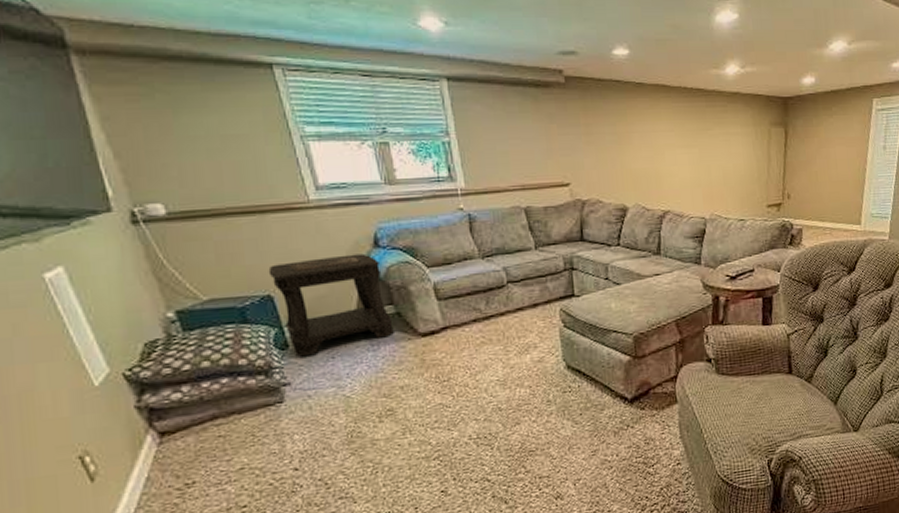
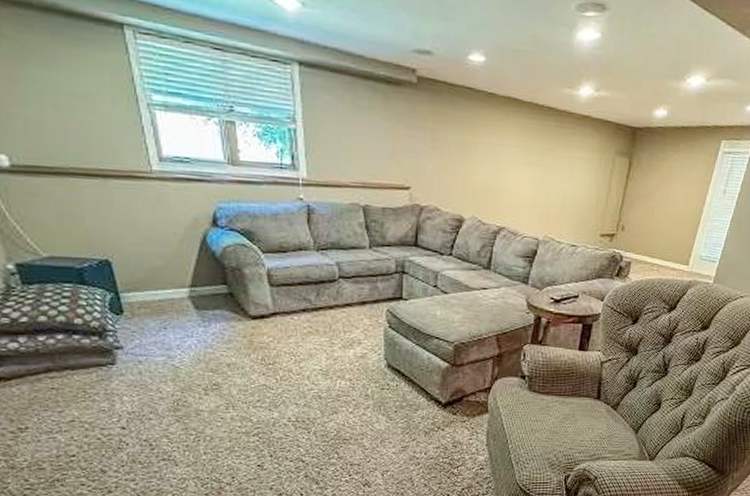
side table: present [268,253,396,357] -> none [107,229,227,324]

